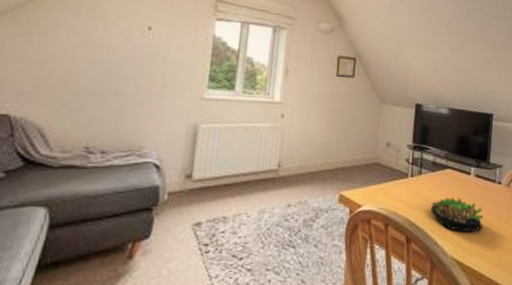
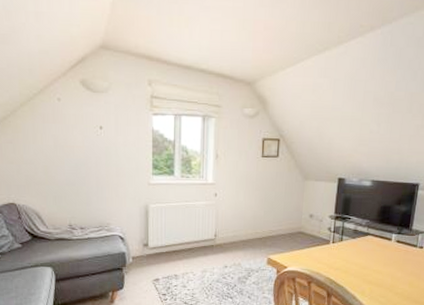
succulent plant: present [431,197,484,233] -> none [351,260,403,290]

